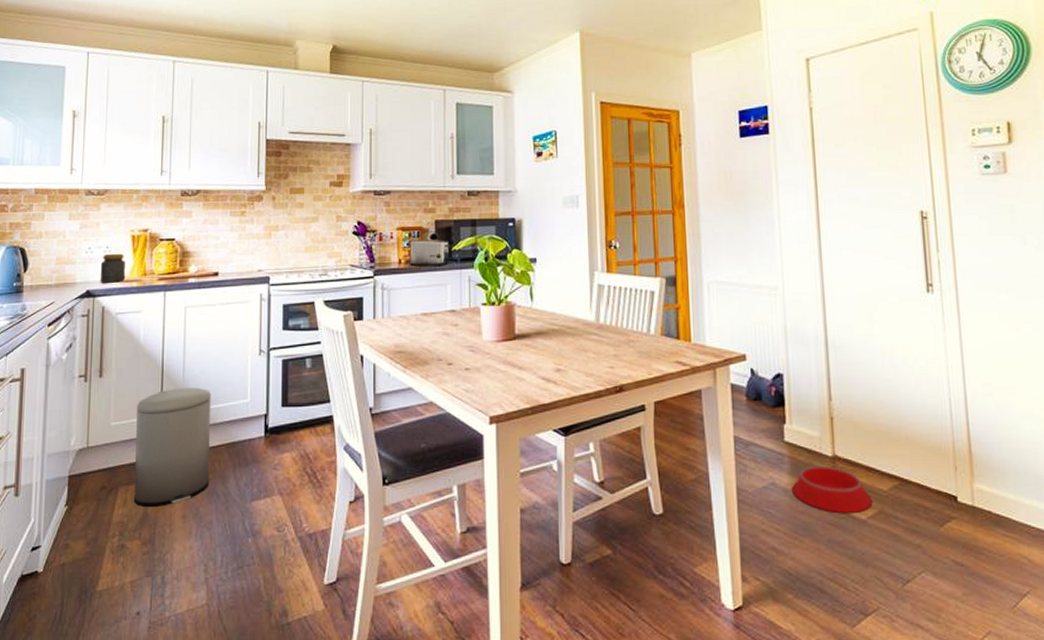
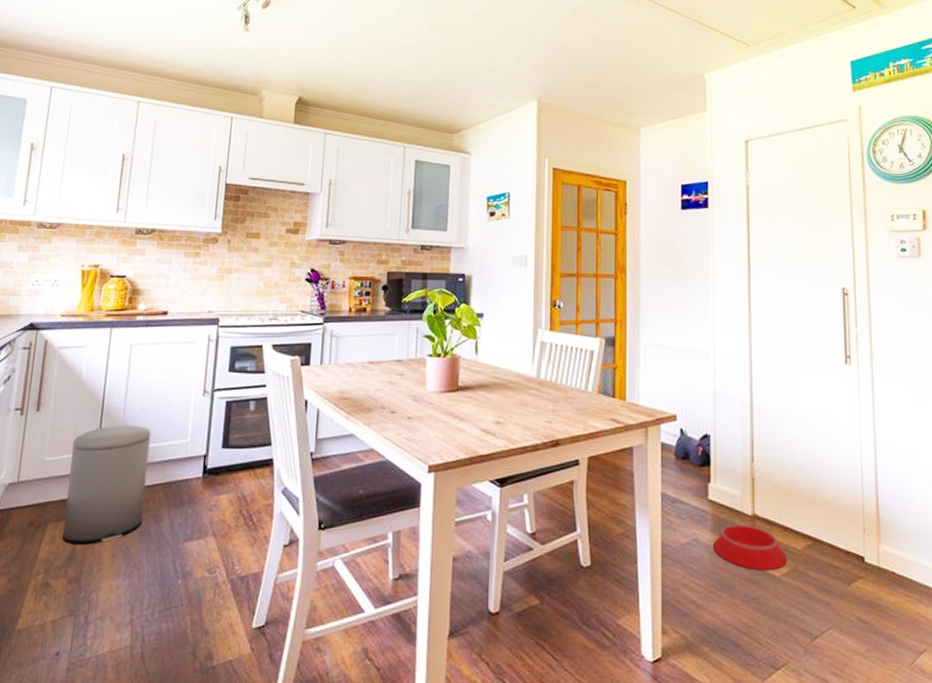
jar: present [100,253,125,283] -> none [45,287,73,317]
toaster: present [409,239,451,268] -> none [359,289,401,318]

